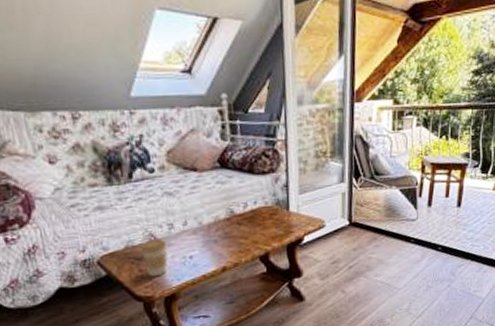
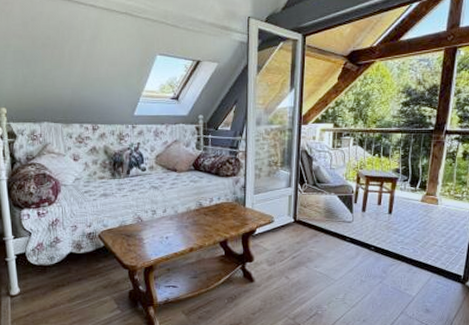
coffee cup: present [141,238,168,277] -> none [131,221,150,251]

